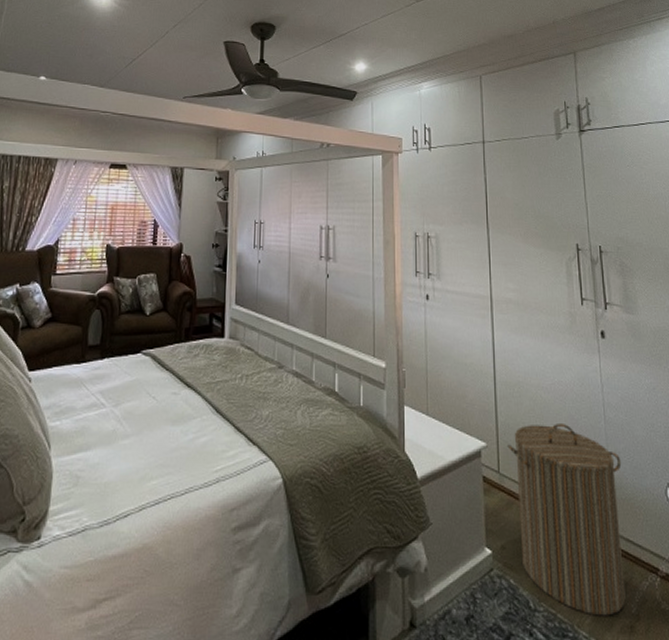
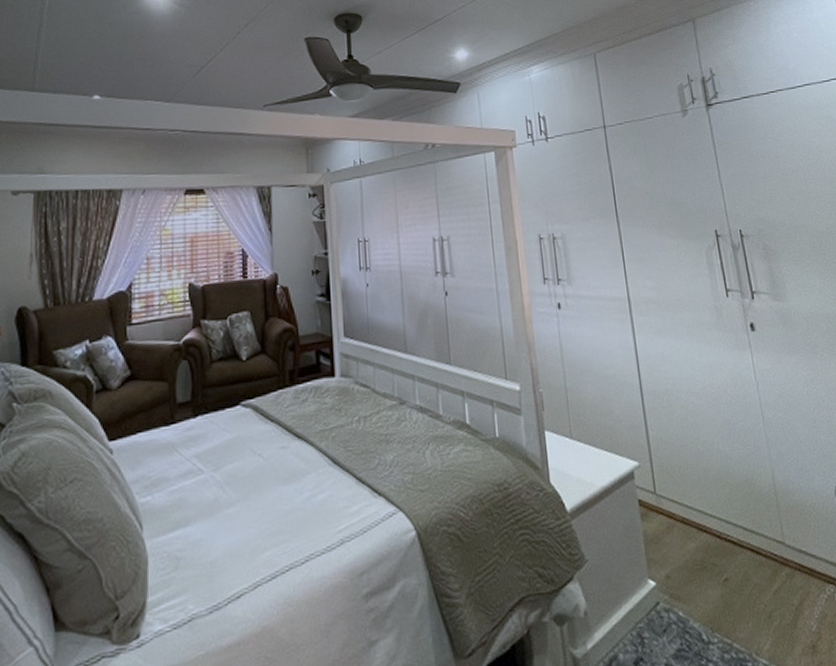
laundry hamper: present [507,424,626,616] -> none [661,430,805,640]

